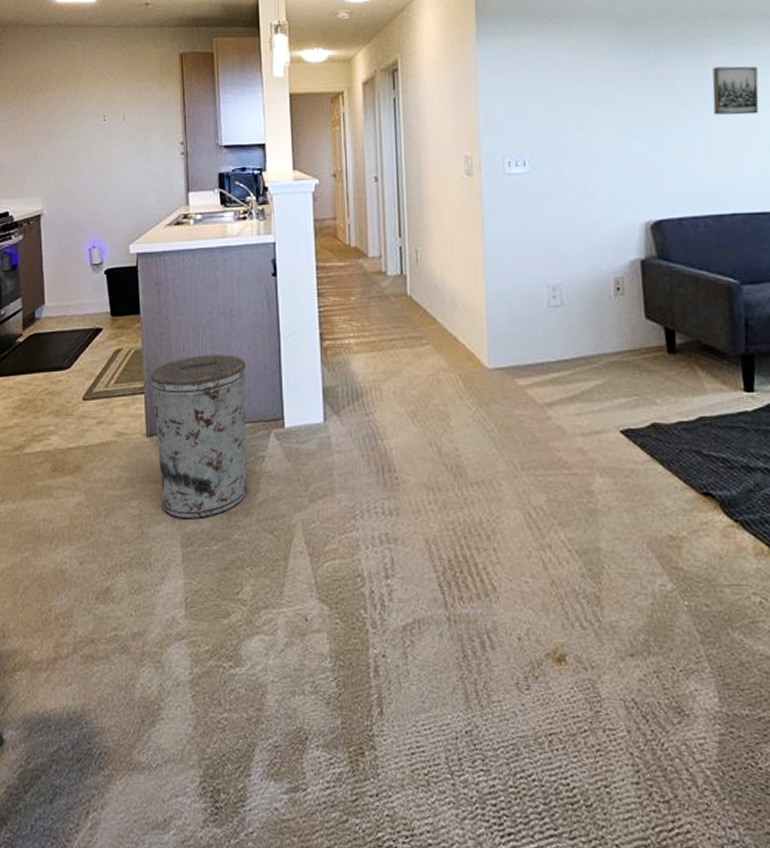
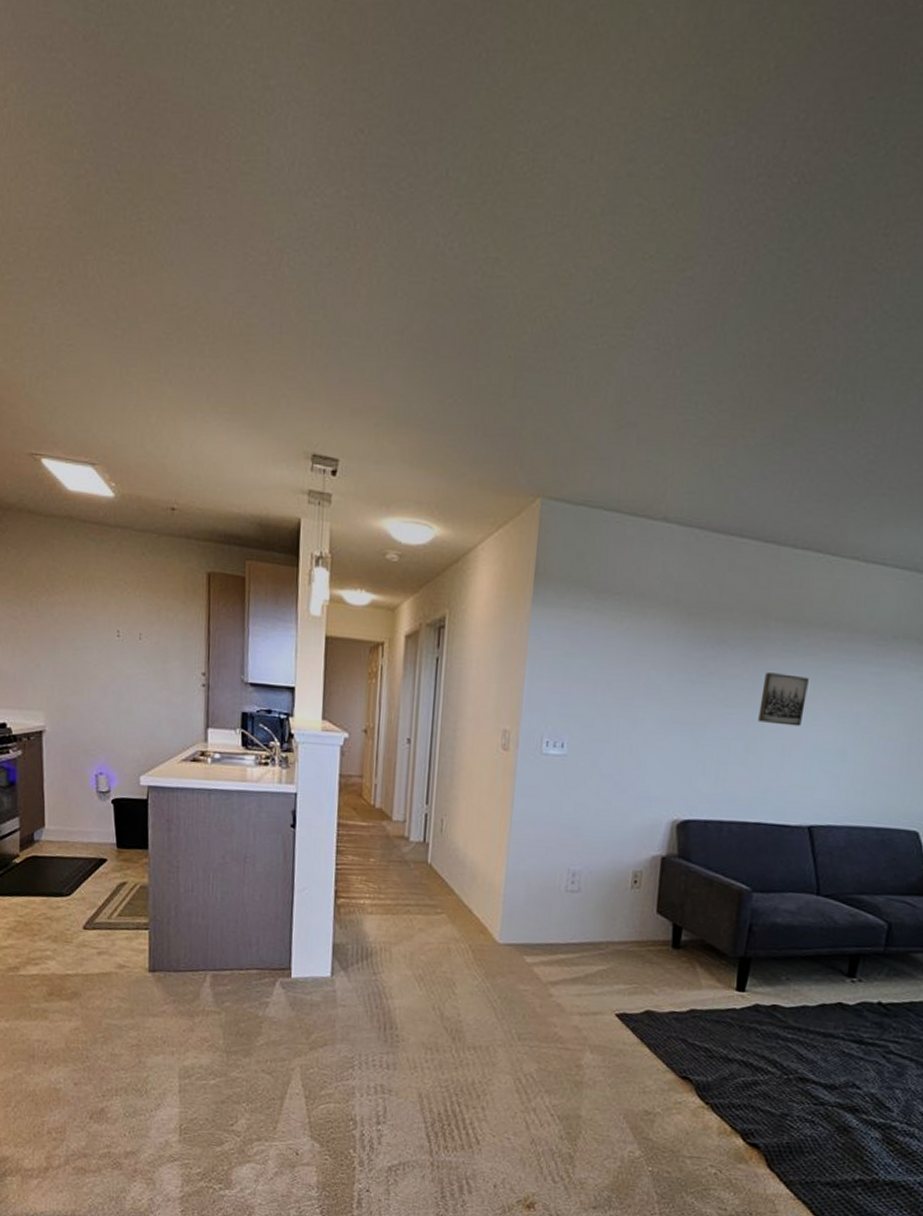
trash can: present [151,355,247,518] -> none [156,898,257,1054]

